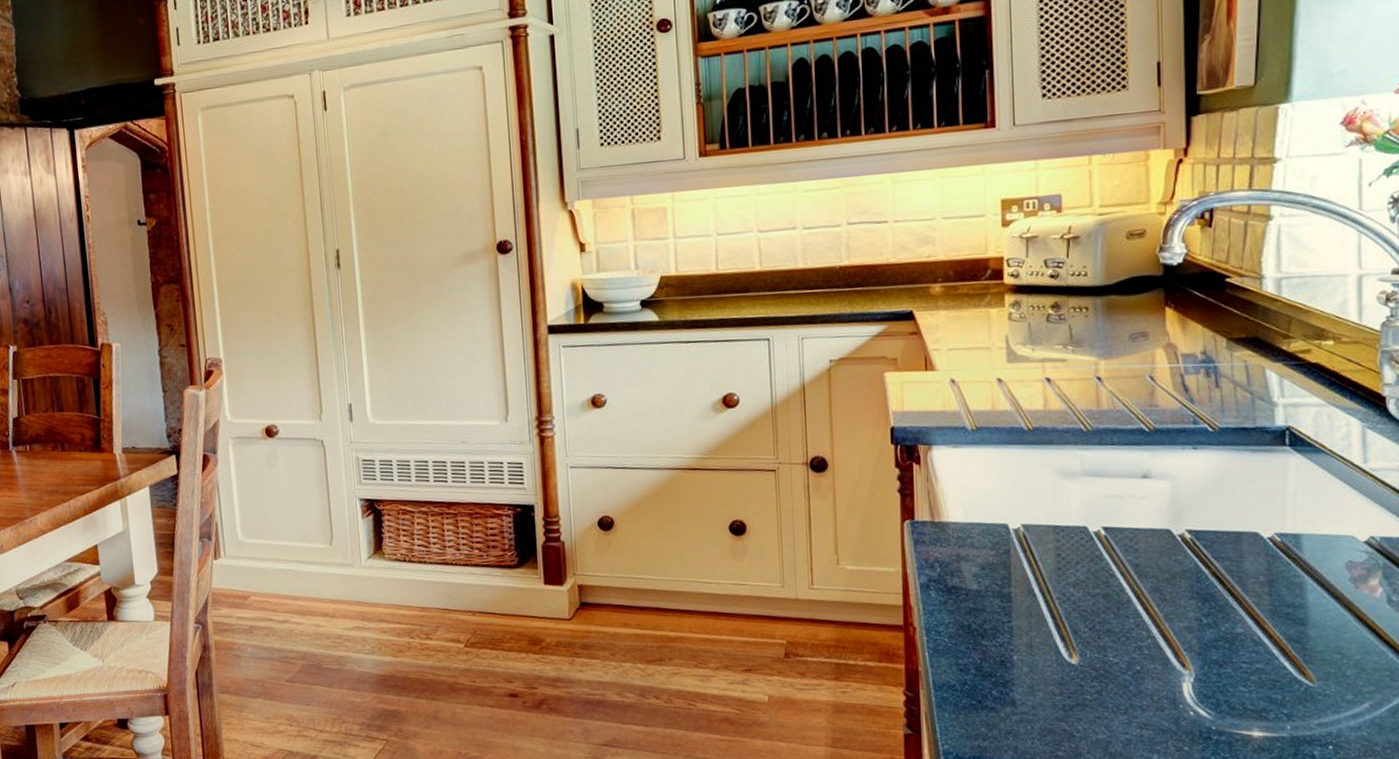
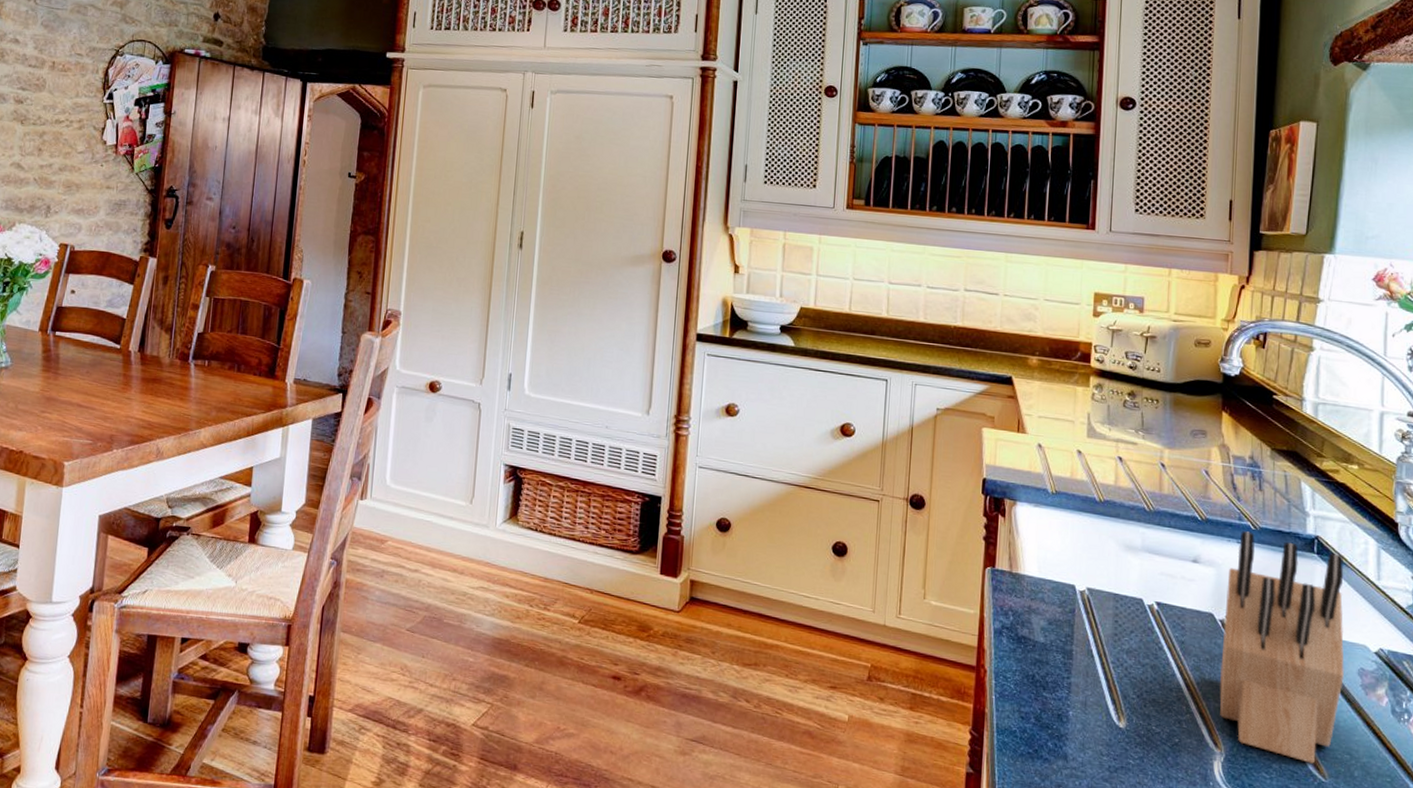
knife block: none [1183,434,1329,670] -> present [1219,531,1344,764]

